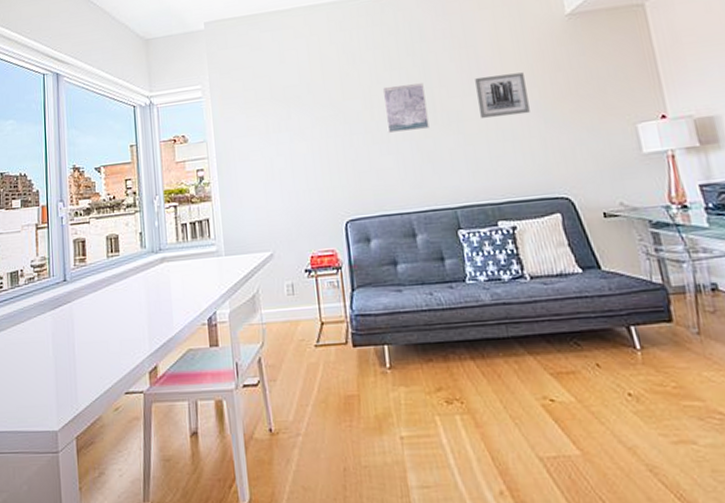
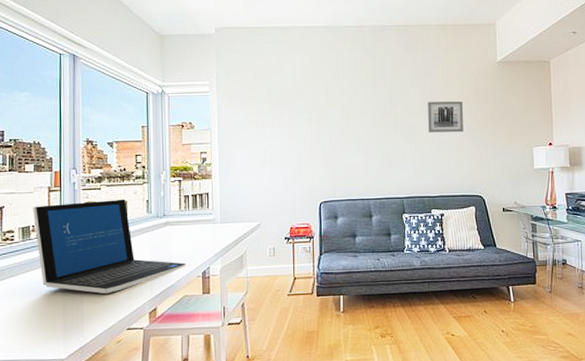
laptop: none [21,233,188,350] -> present [33,200,186,294]
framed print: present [382,83,430,134] -> none [358,100,391,138]

